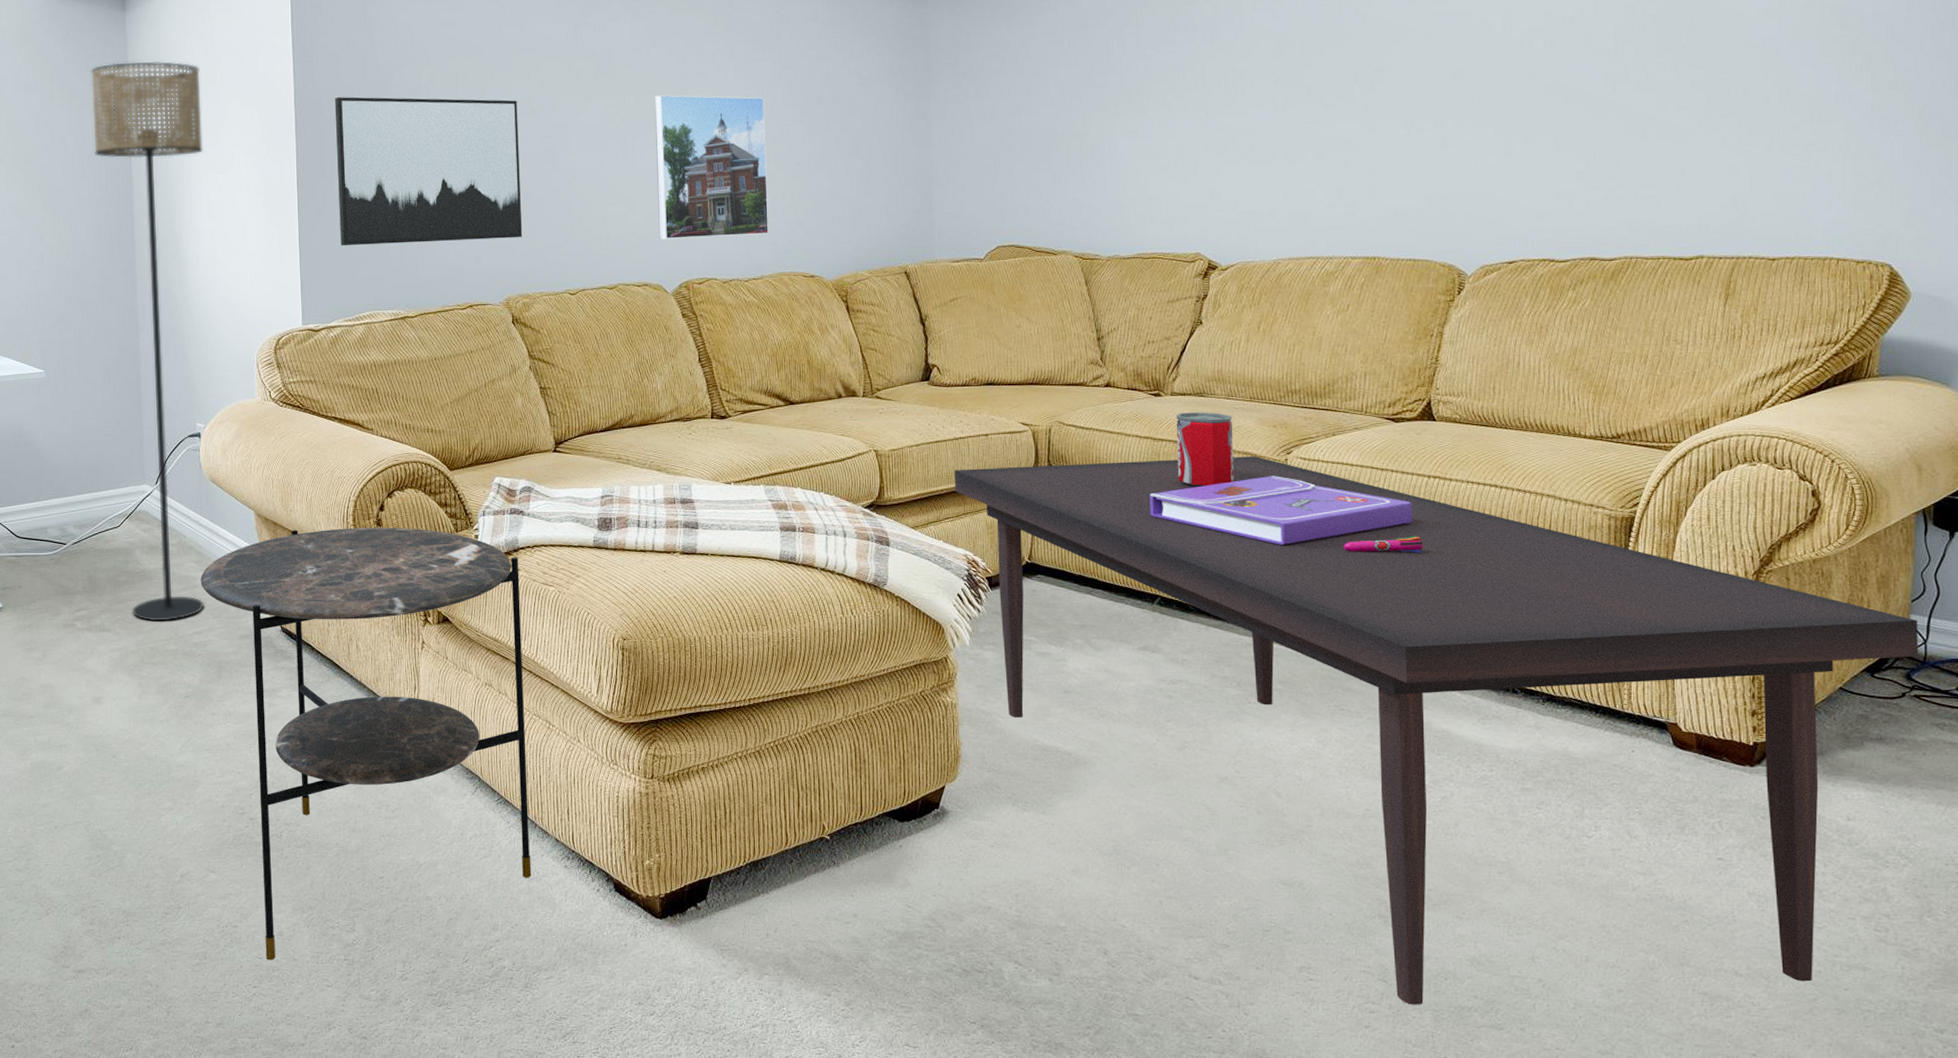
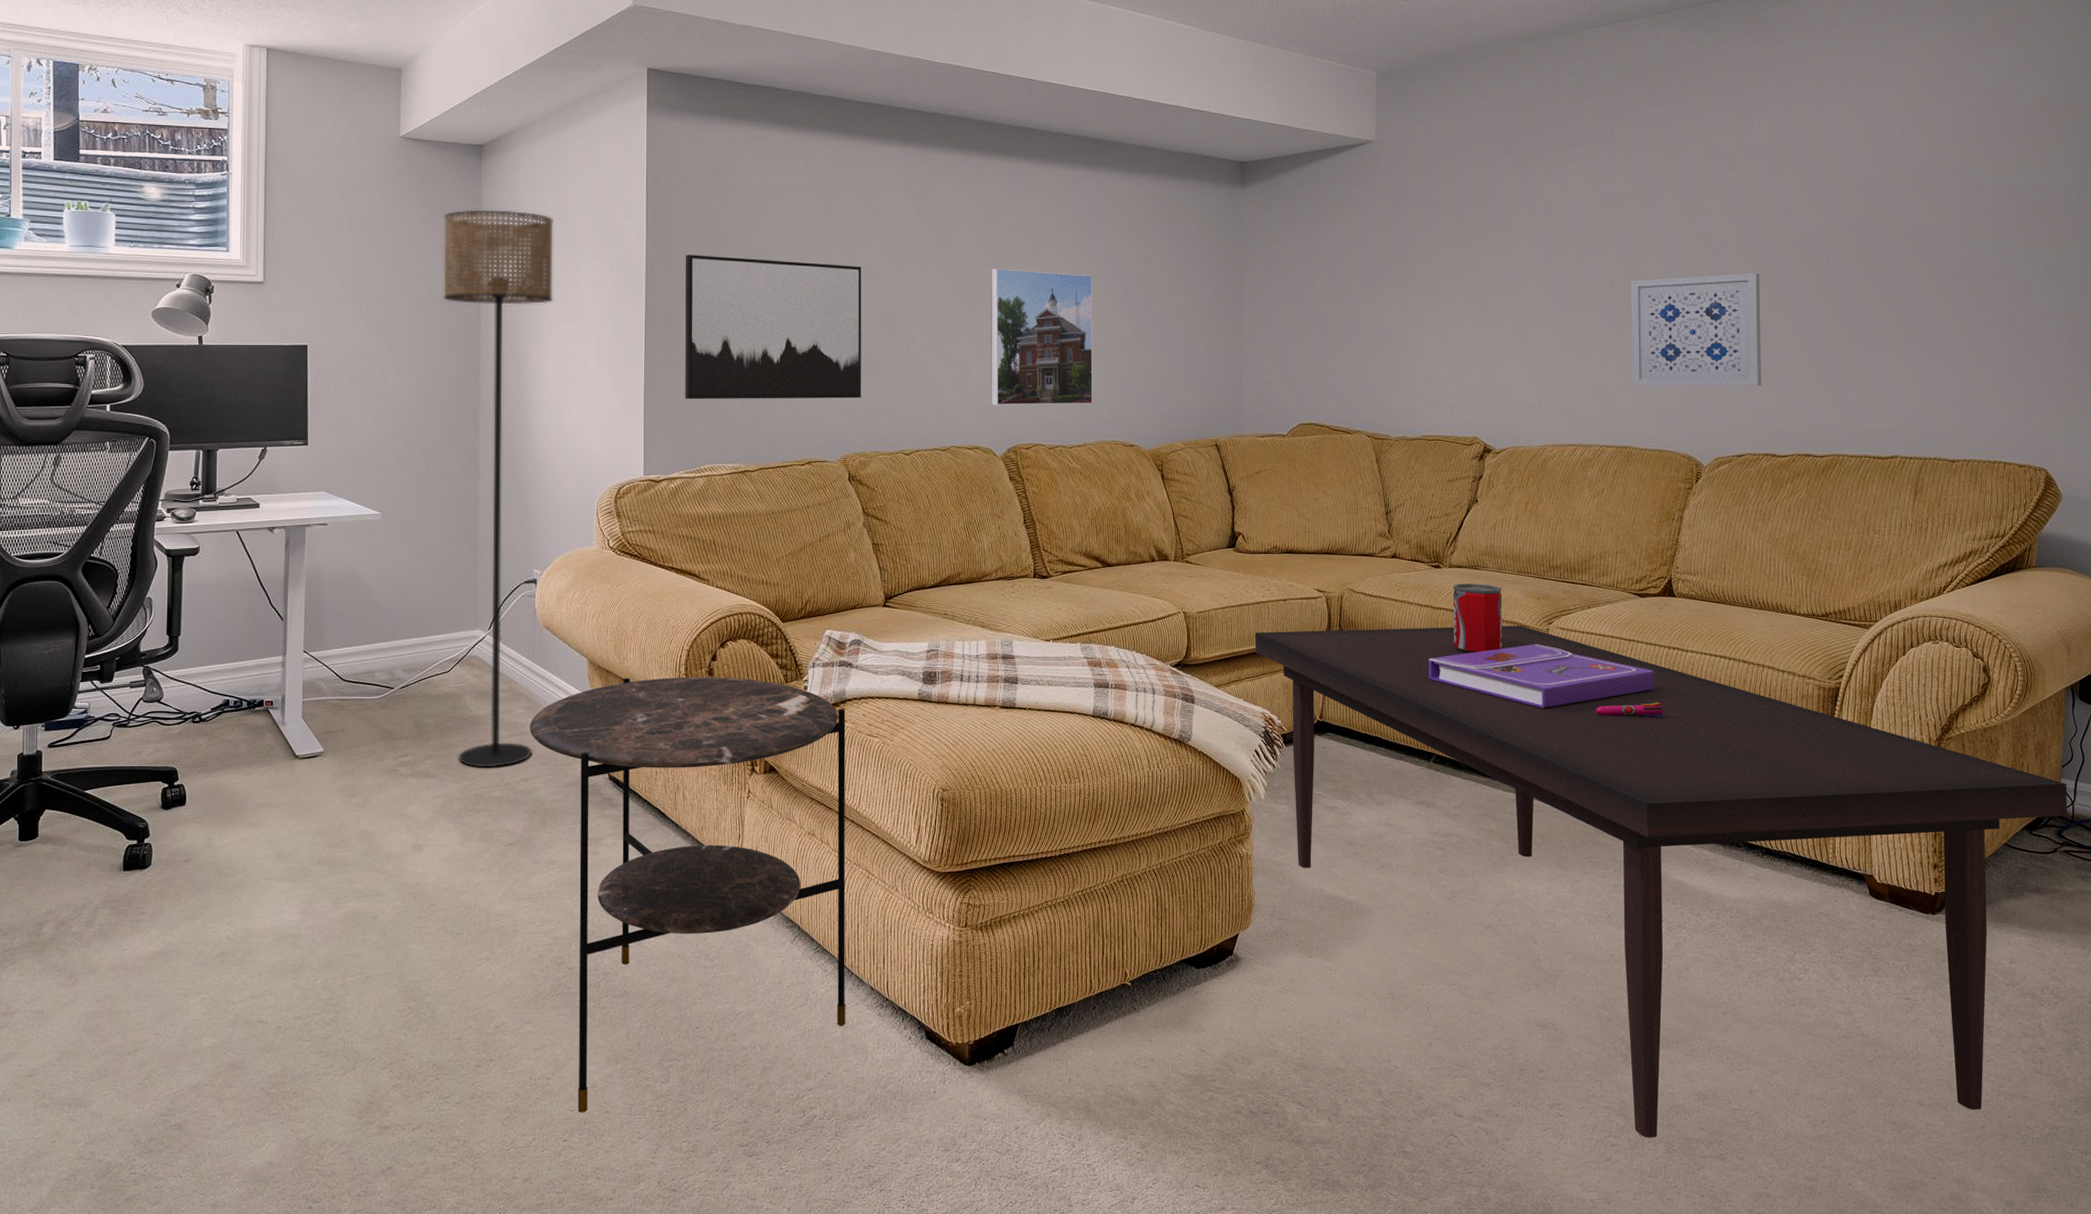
wall art: none [1377,56,1536,190] -> present [1630,272,1761,387]

